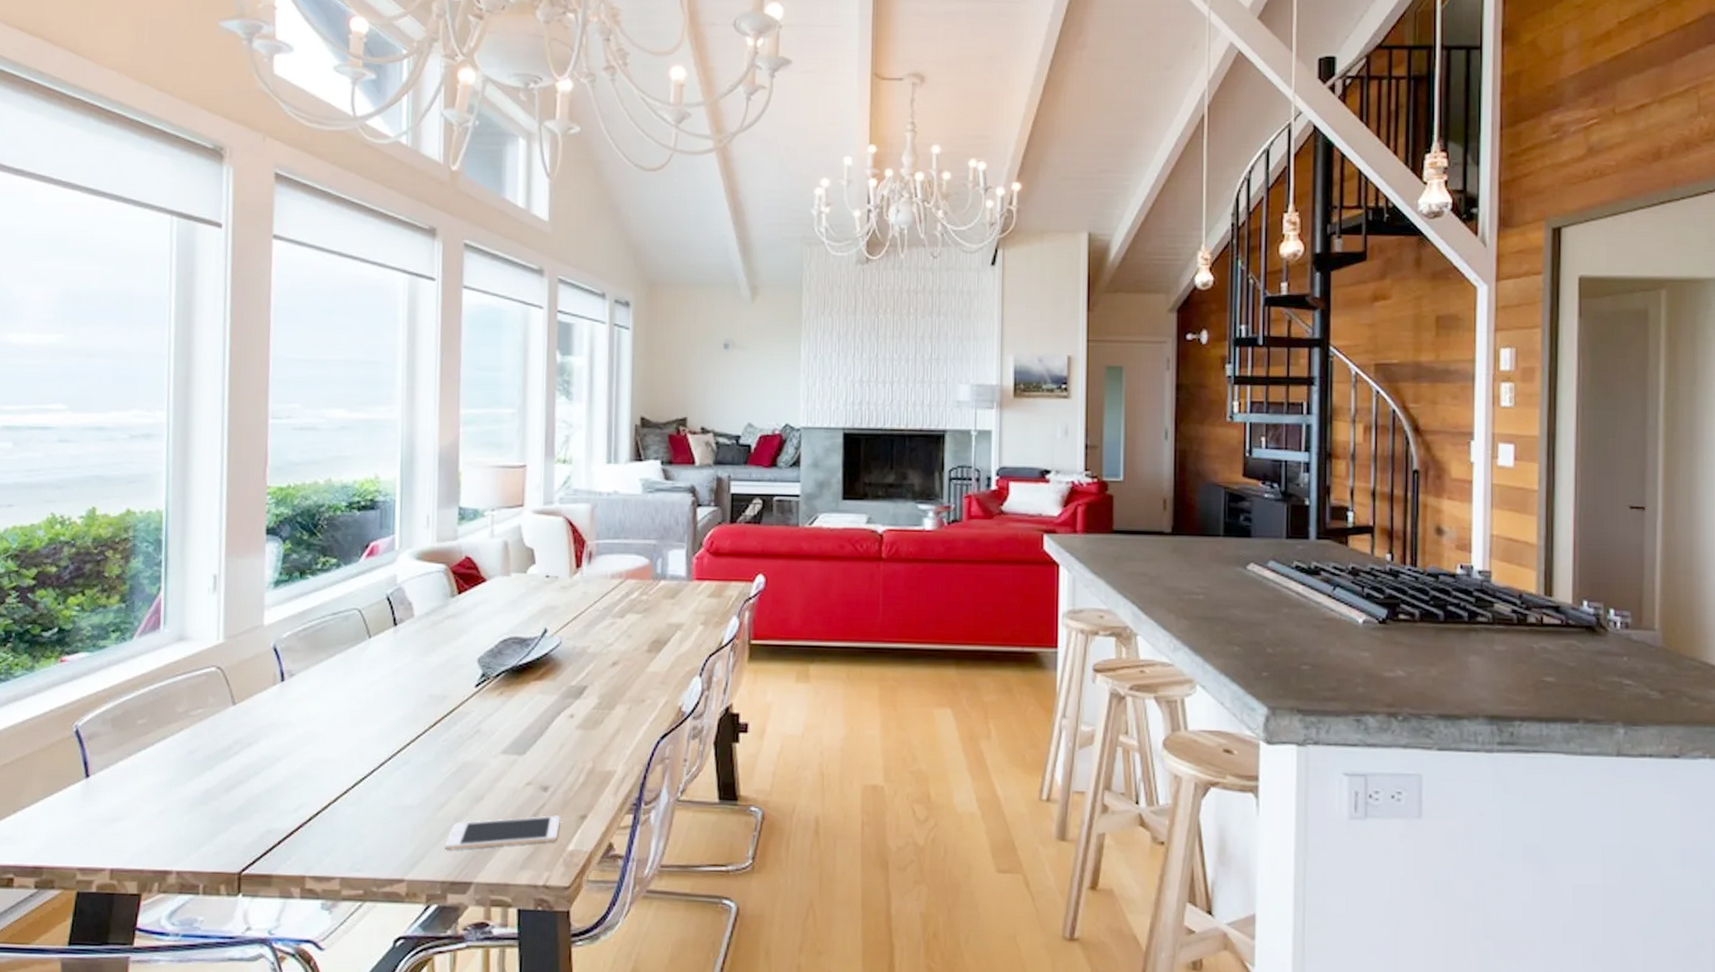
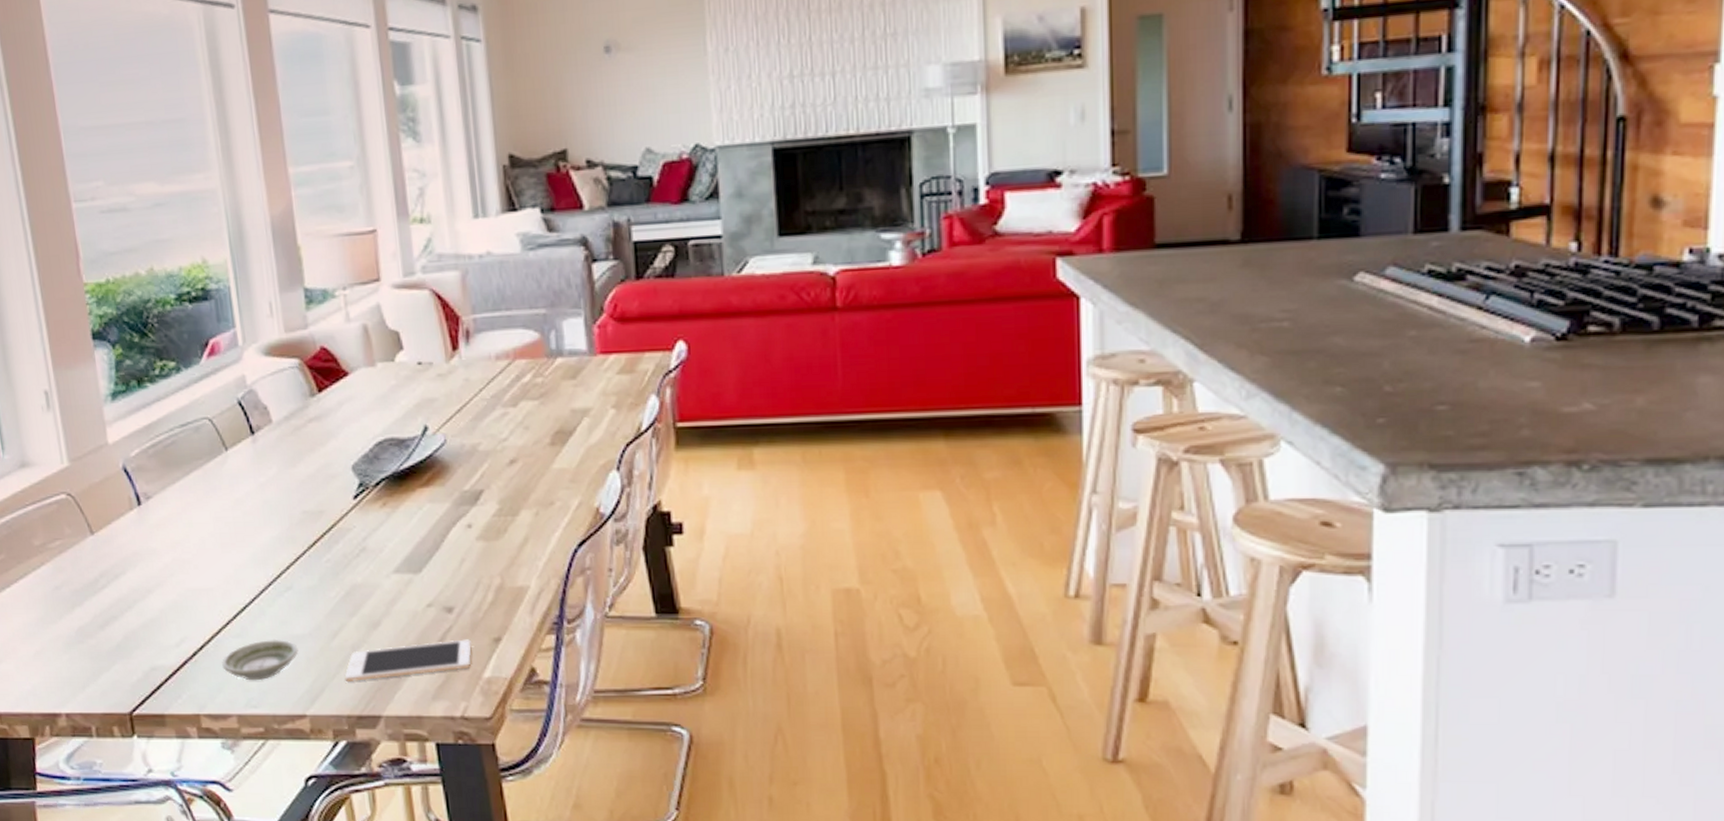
saucer: none [334,808,406,847] -> present [222,639,299,681]

